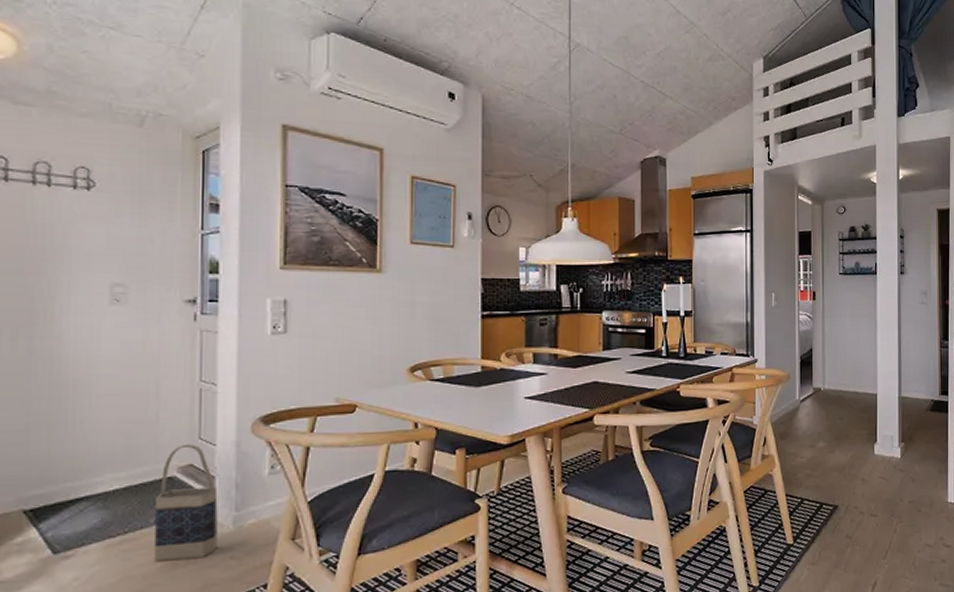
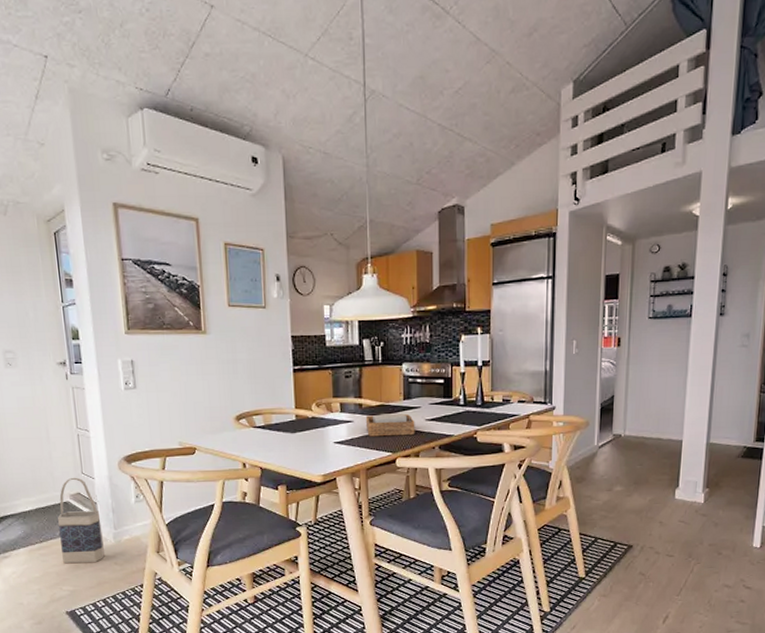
napkin holder: none [561,365,615,391] -> present [365,413,415,437]

